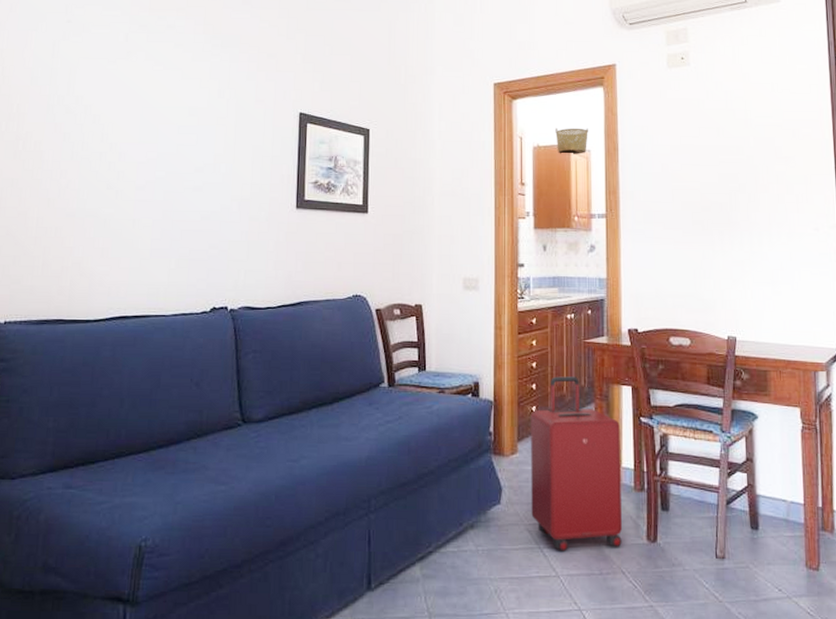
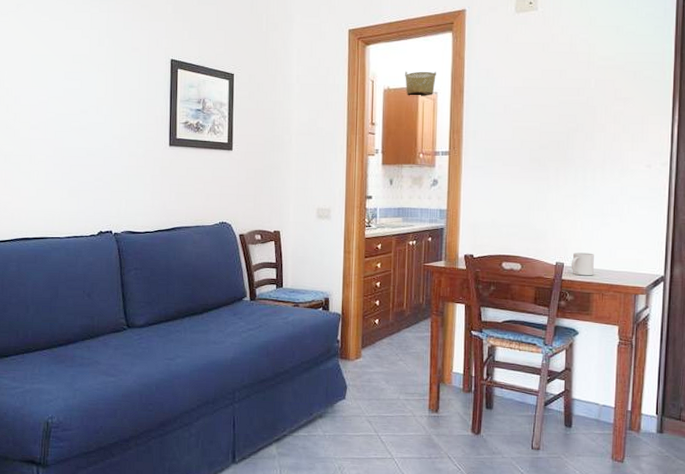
suitcase: present [531,376,622,551] -> none [372,294,453,439]
mug: none [743,325,769,351] -> present [571,252,594,276]

